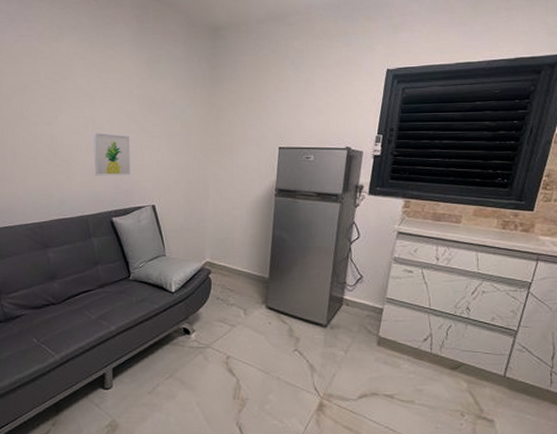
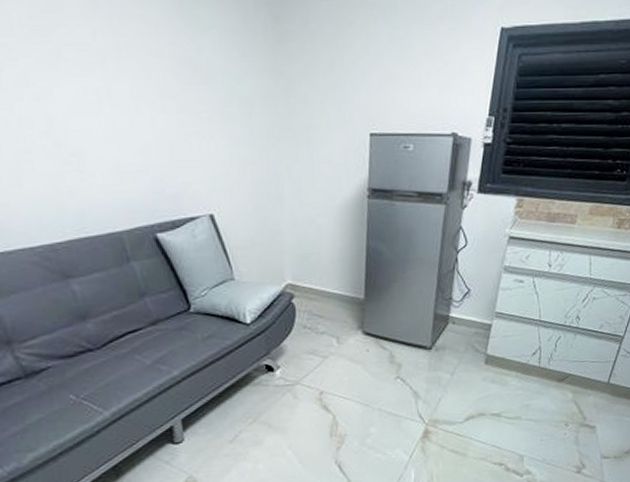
wall art: present [93,133,130,176] -> none [111,113,174,177]

